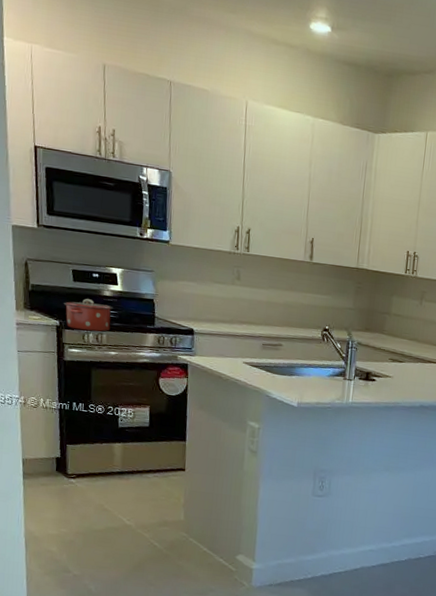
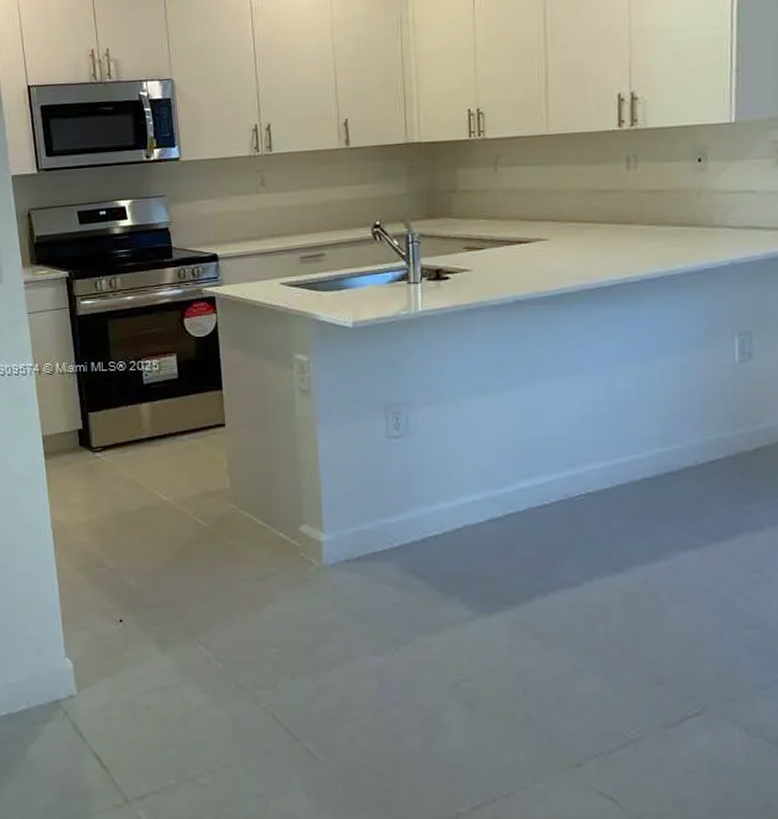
casserole: present [63,299,113,333] -> none [71,241,125,279]

